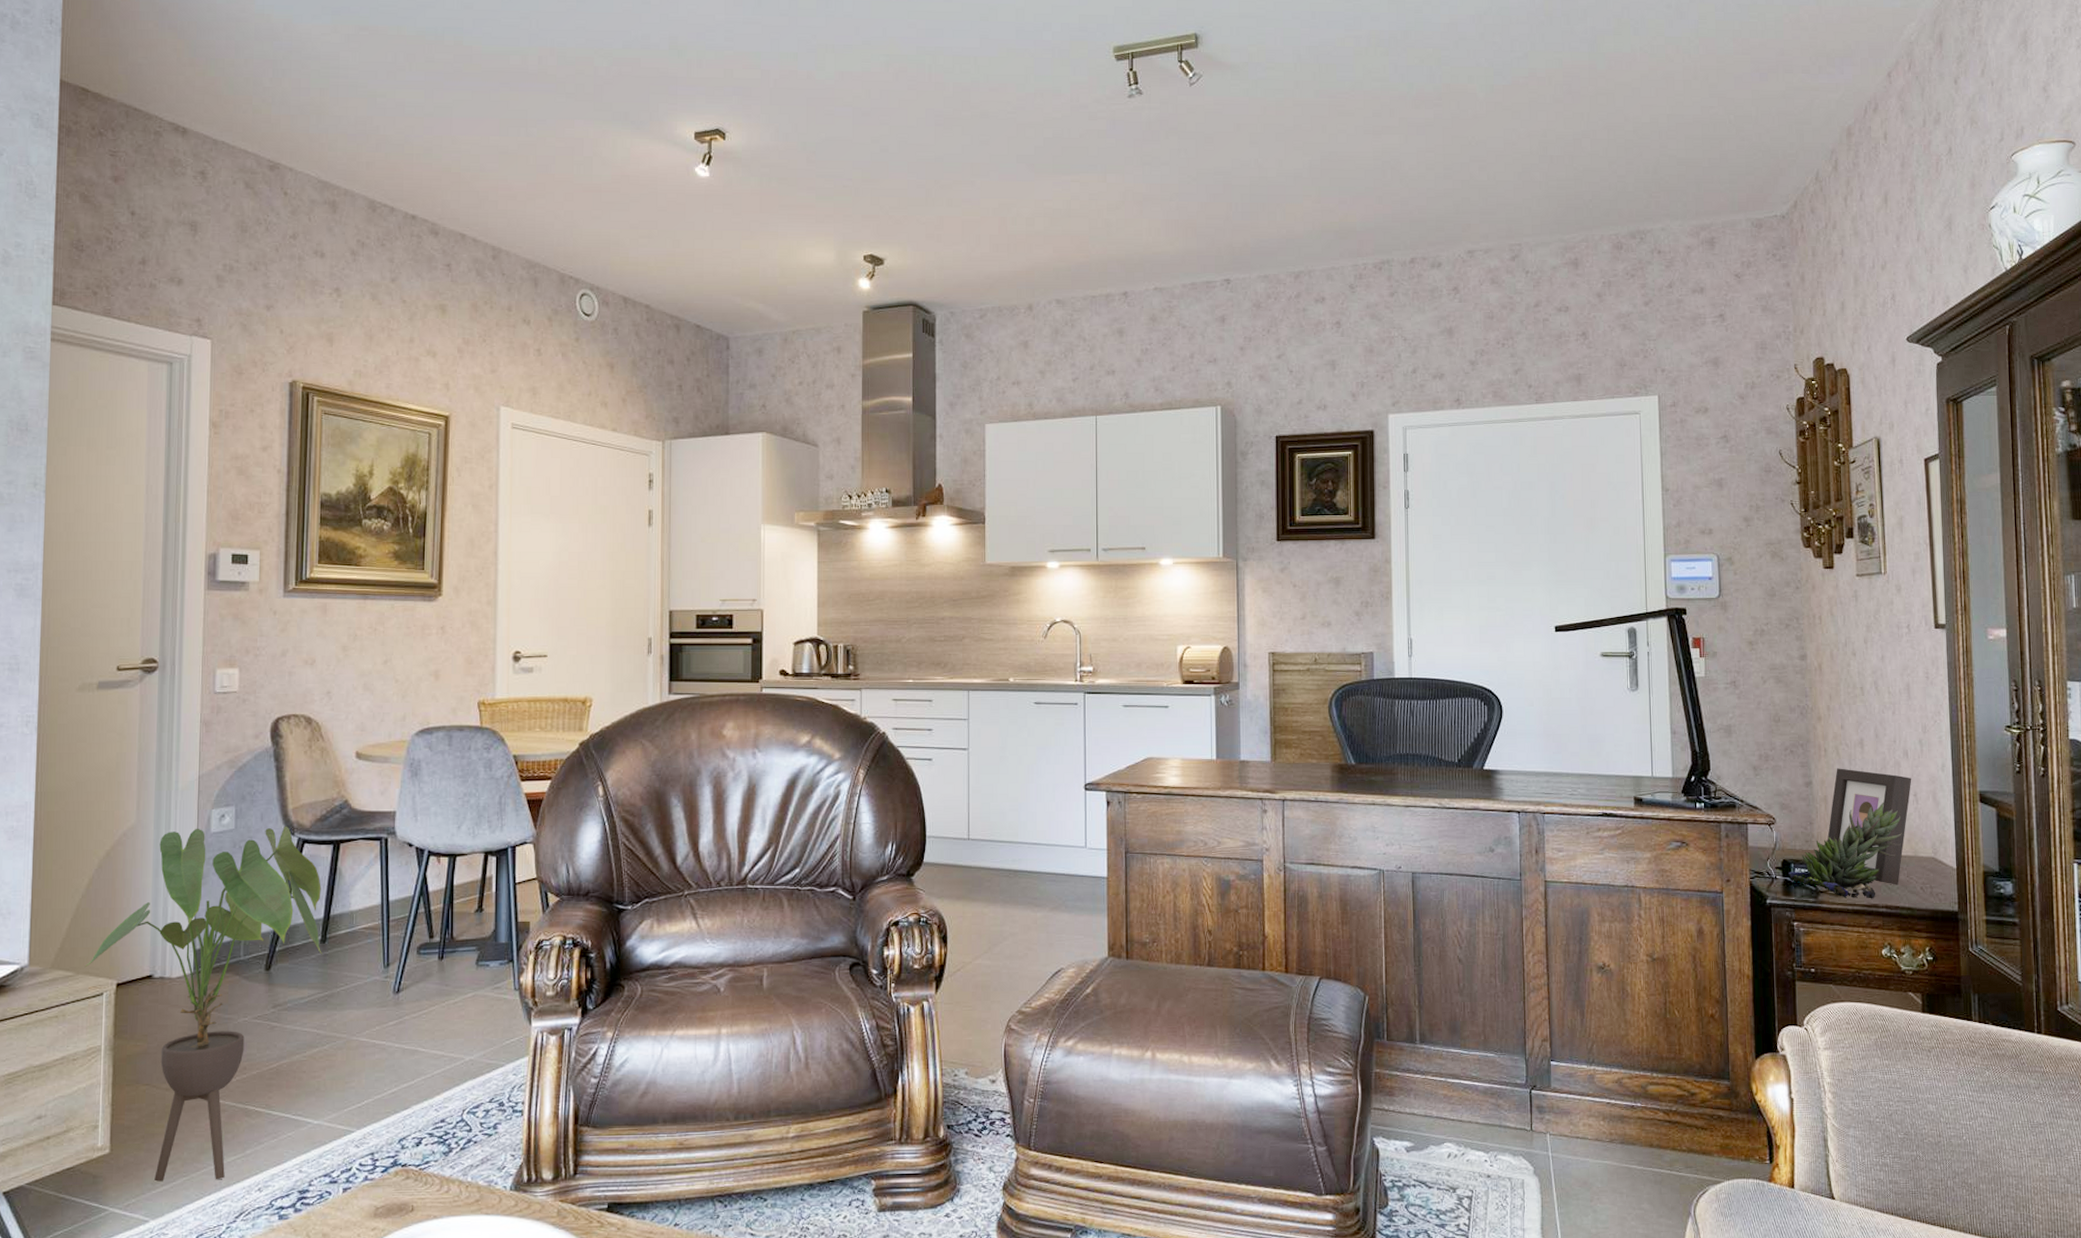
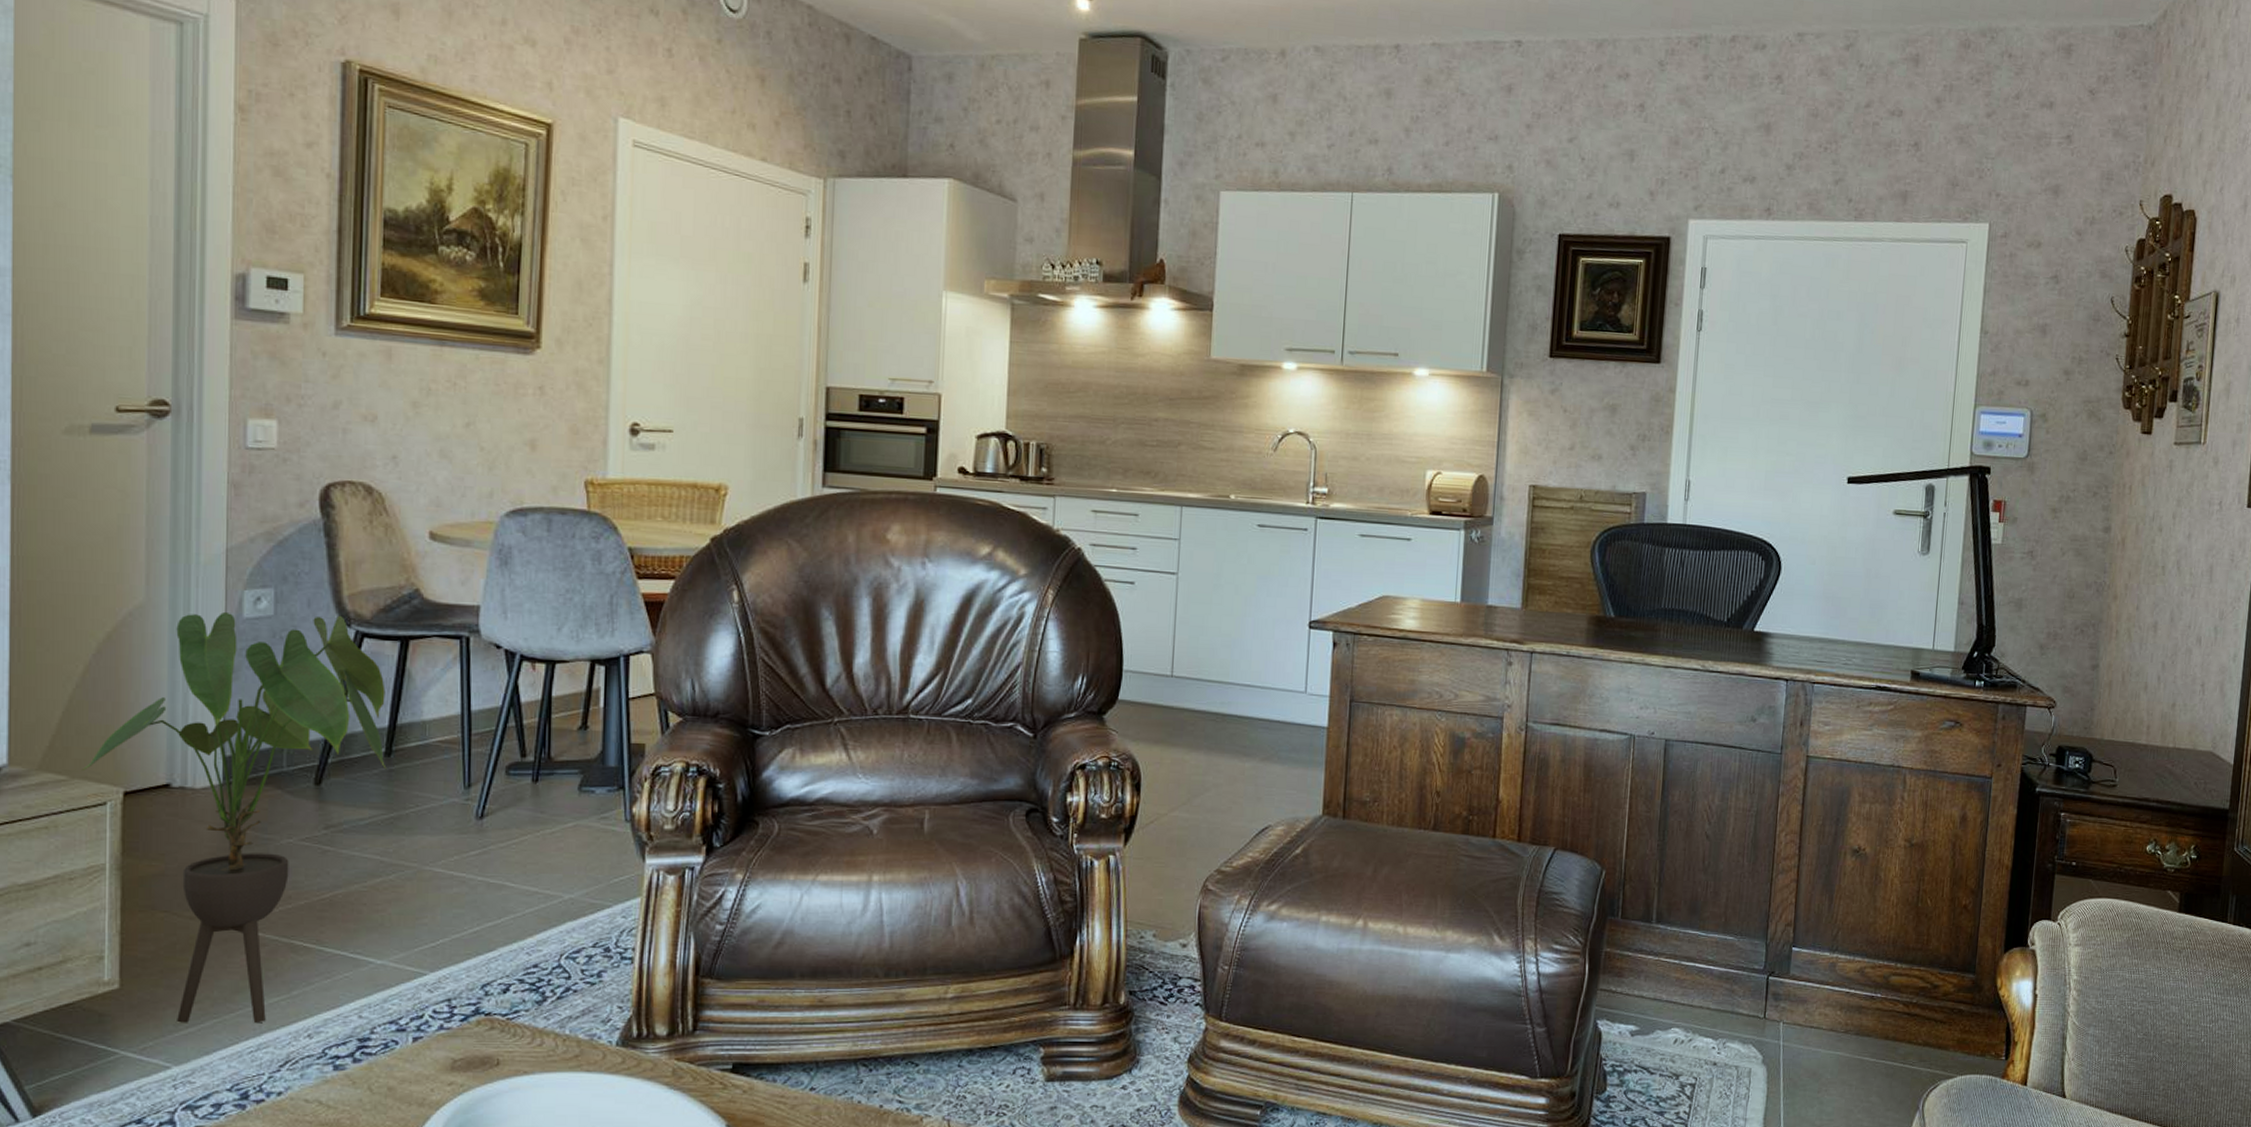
succulent plant: present [1788,803,1902,898] -> none [2062,691,2184,791]
picture frame: present [1827,768,1912,885] -> none [2106,652,2202,779]

